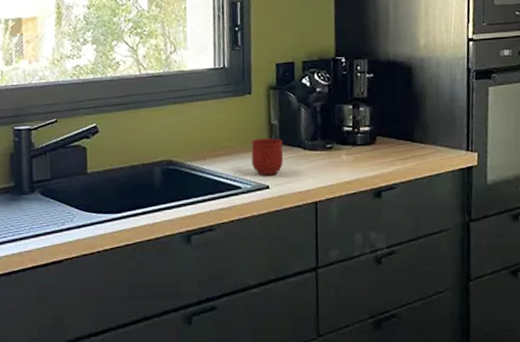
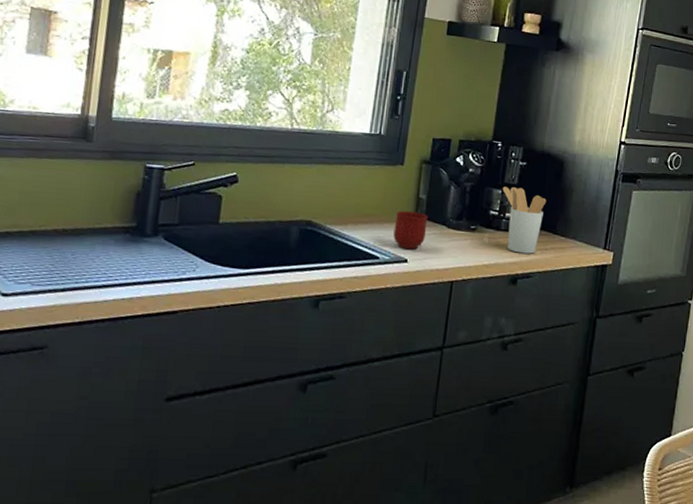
utensil holder: none [352,100,400,166] -> present [502,186,547,254]

